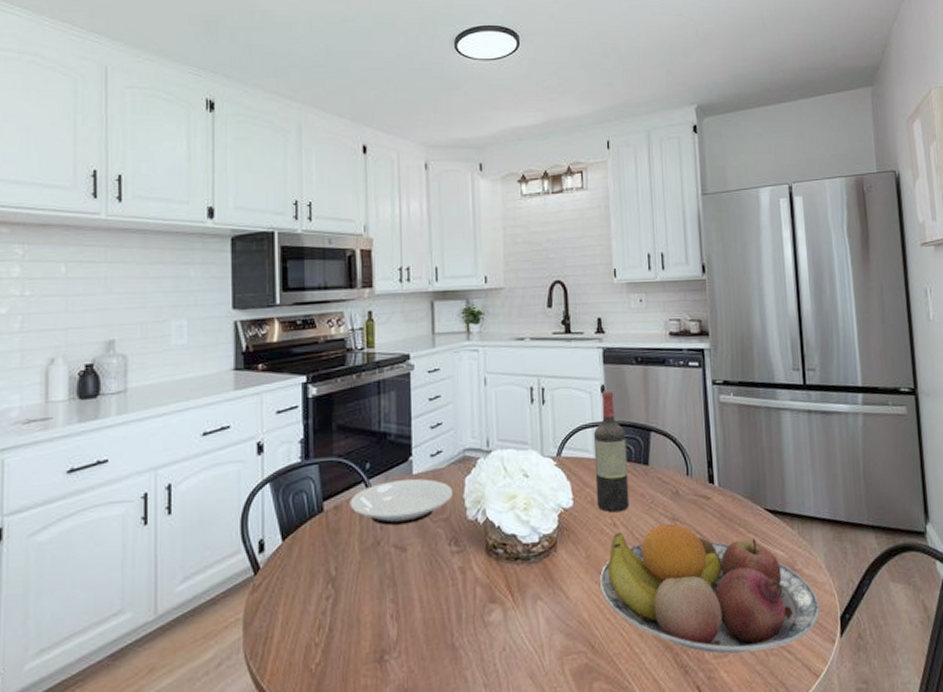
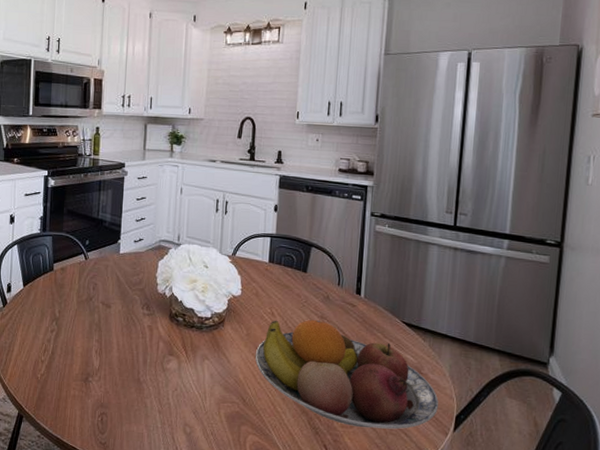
plate: present [350,478,452,526] -> none [72,256,148,289]
wine bottle: present [593,390,630,513] -> none [260,209,291,305]

